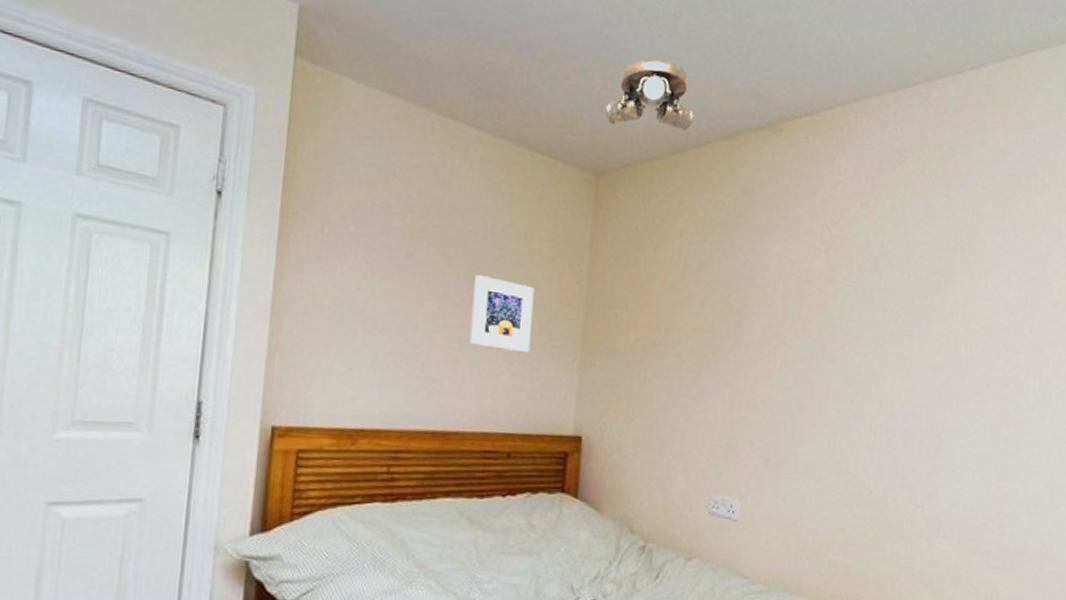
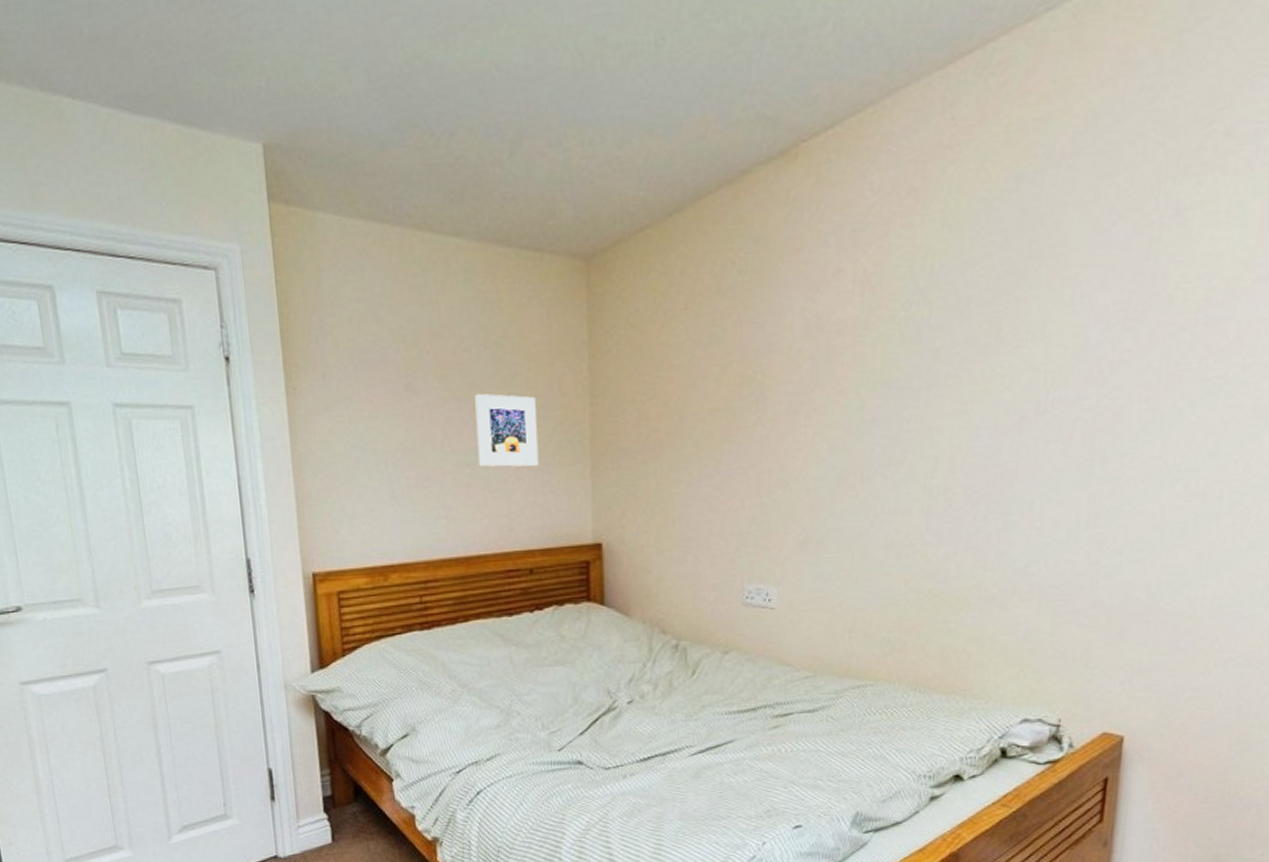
ceiling light: present [606,59,694,132] -> none [588,104,689,198]

